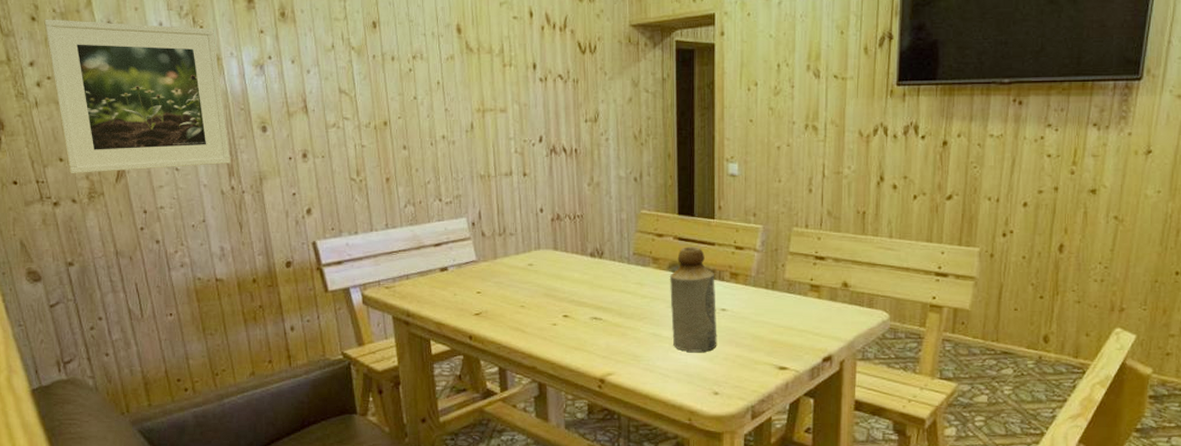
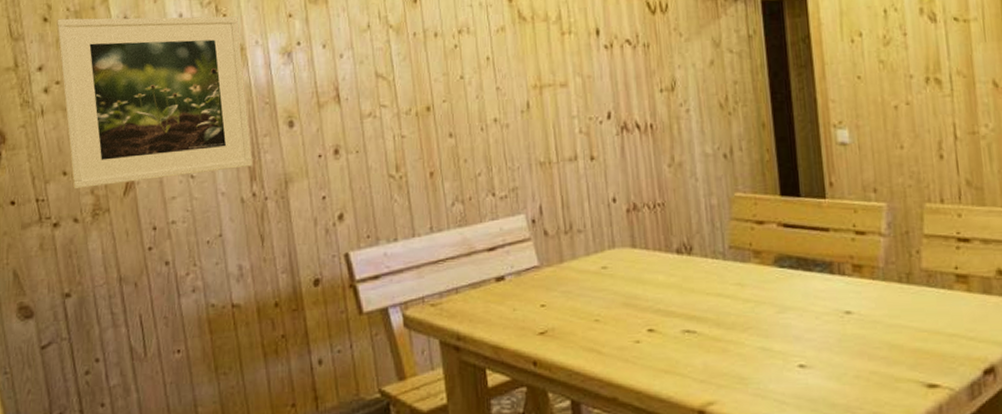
bottle: present [670,247,717,352] -> none [777,234,845,370]

